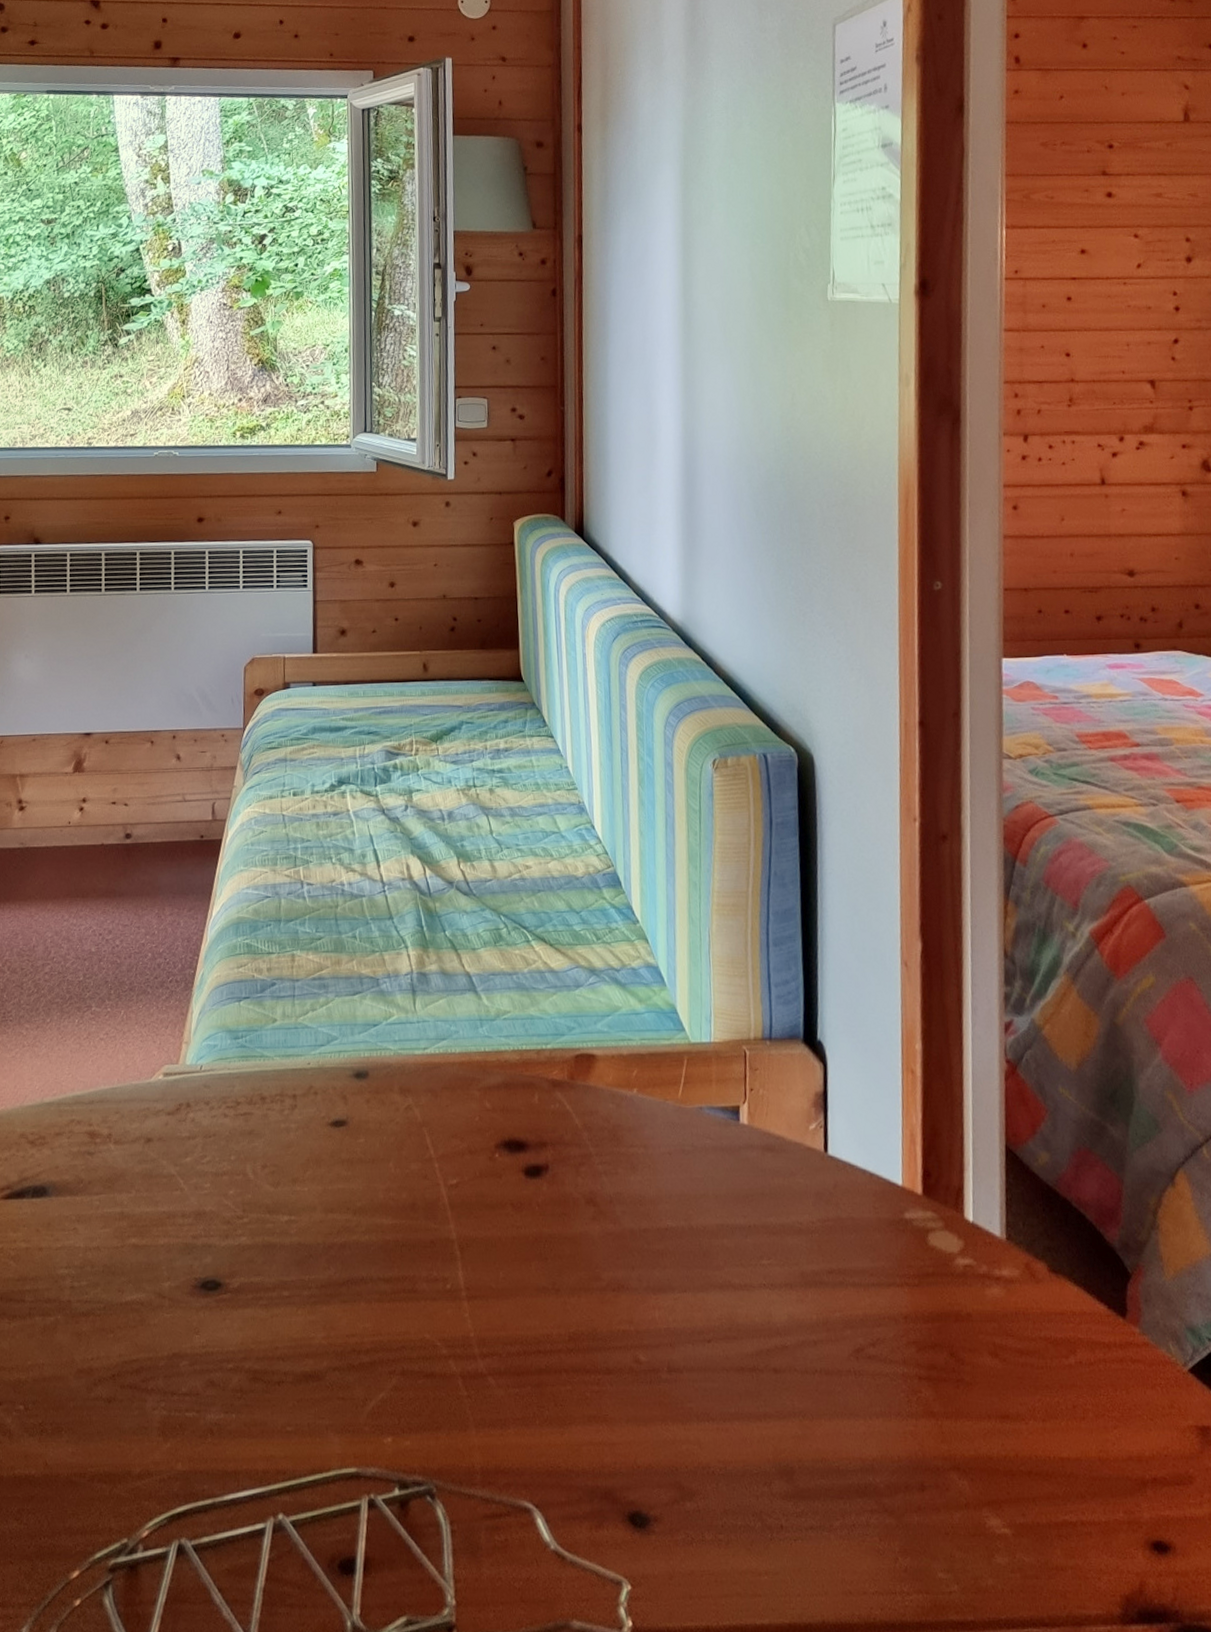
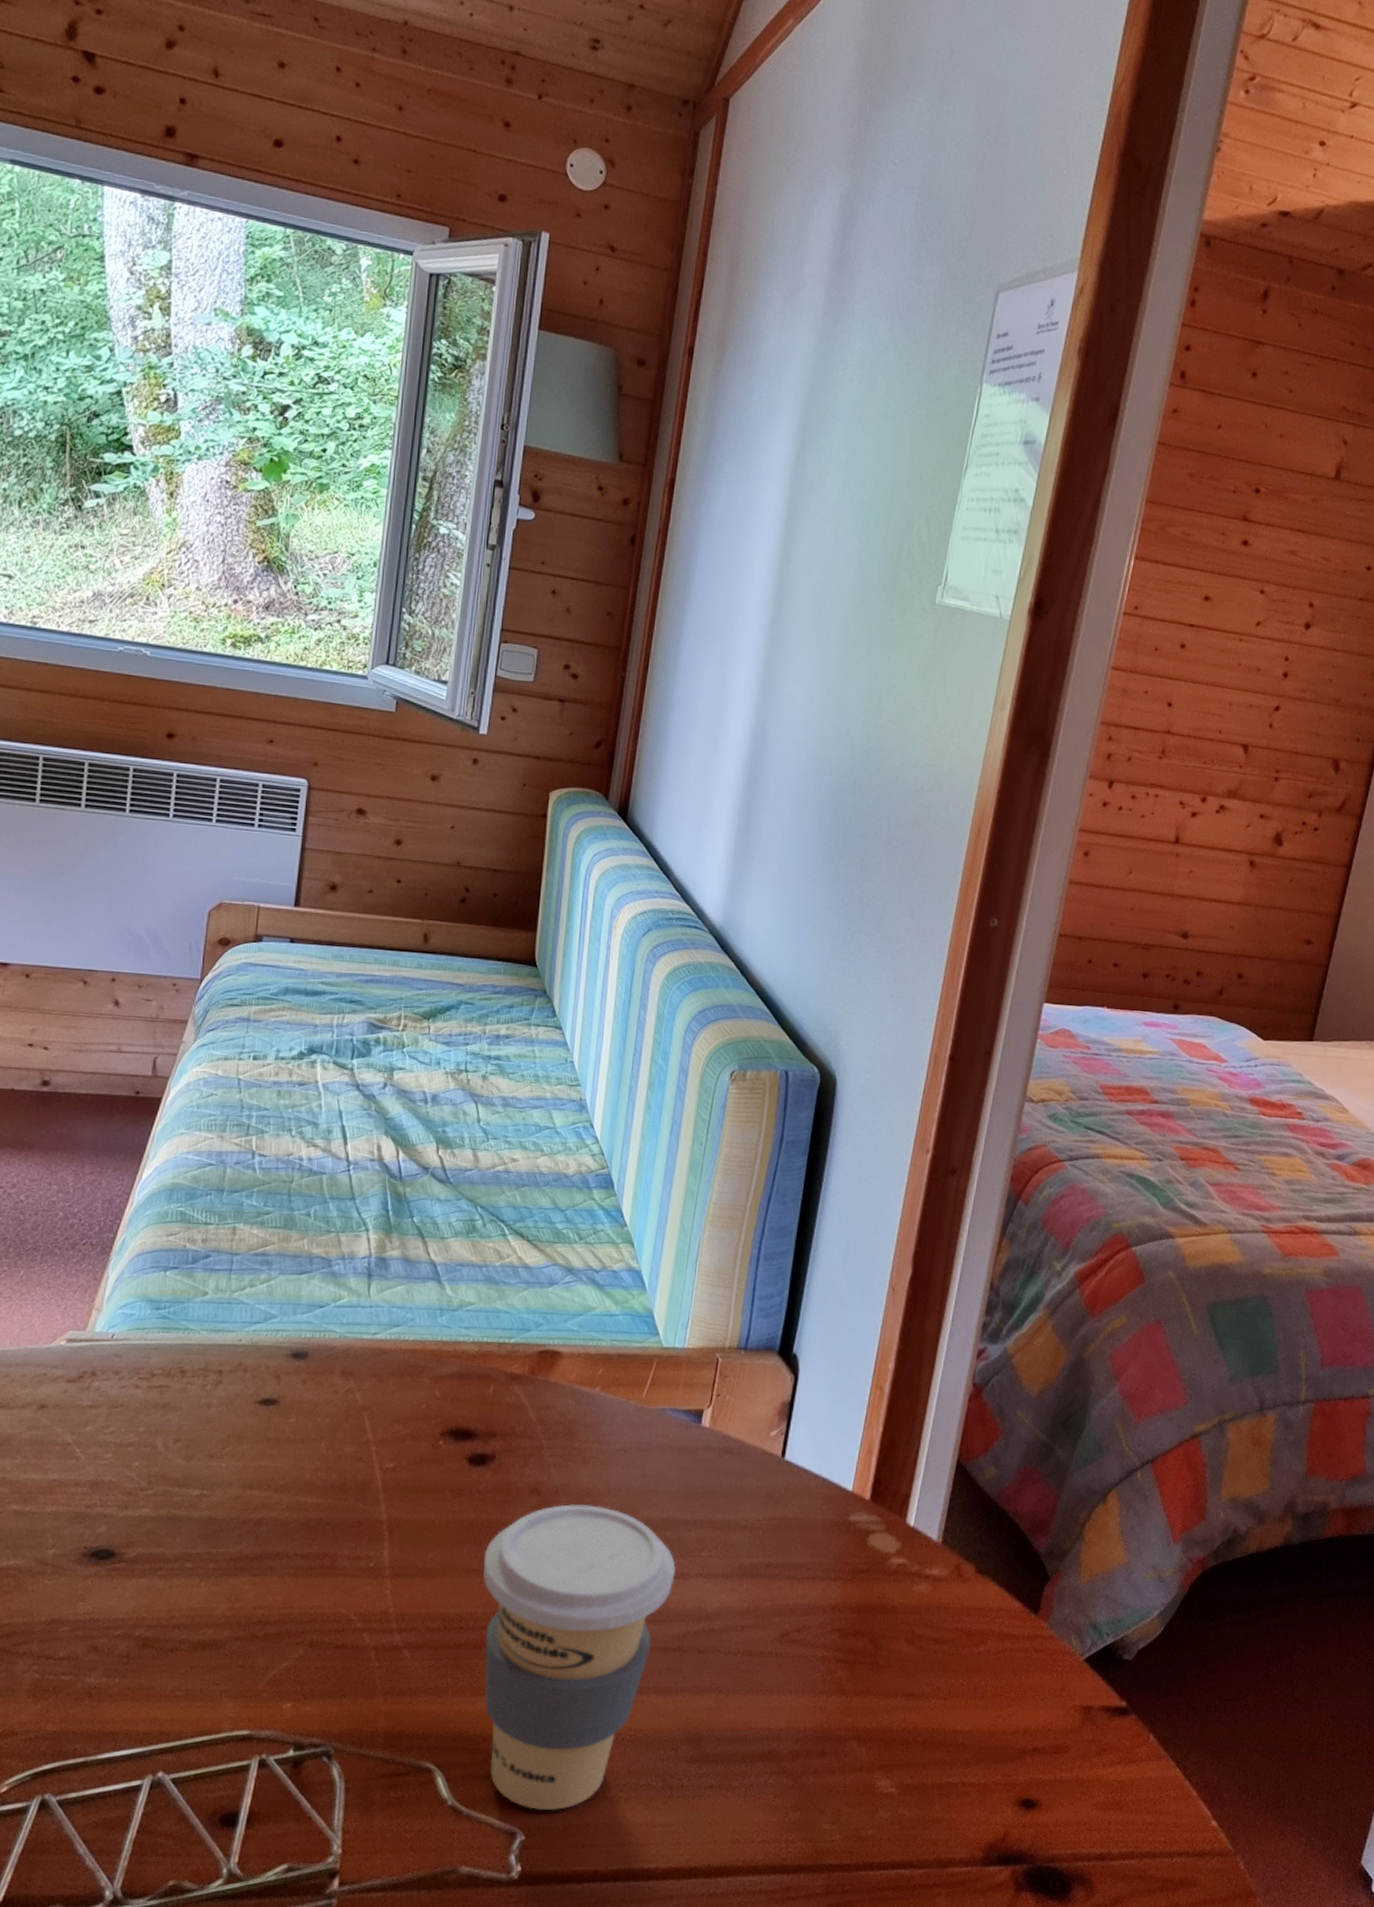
coffee cup: none [552,1214,739,1556] -> present [483,1504,676,1811]

